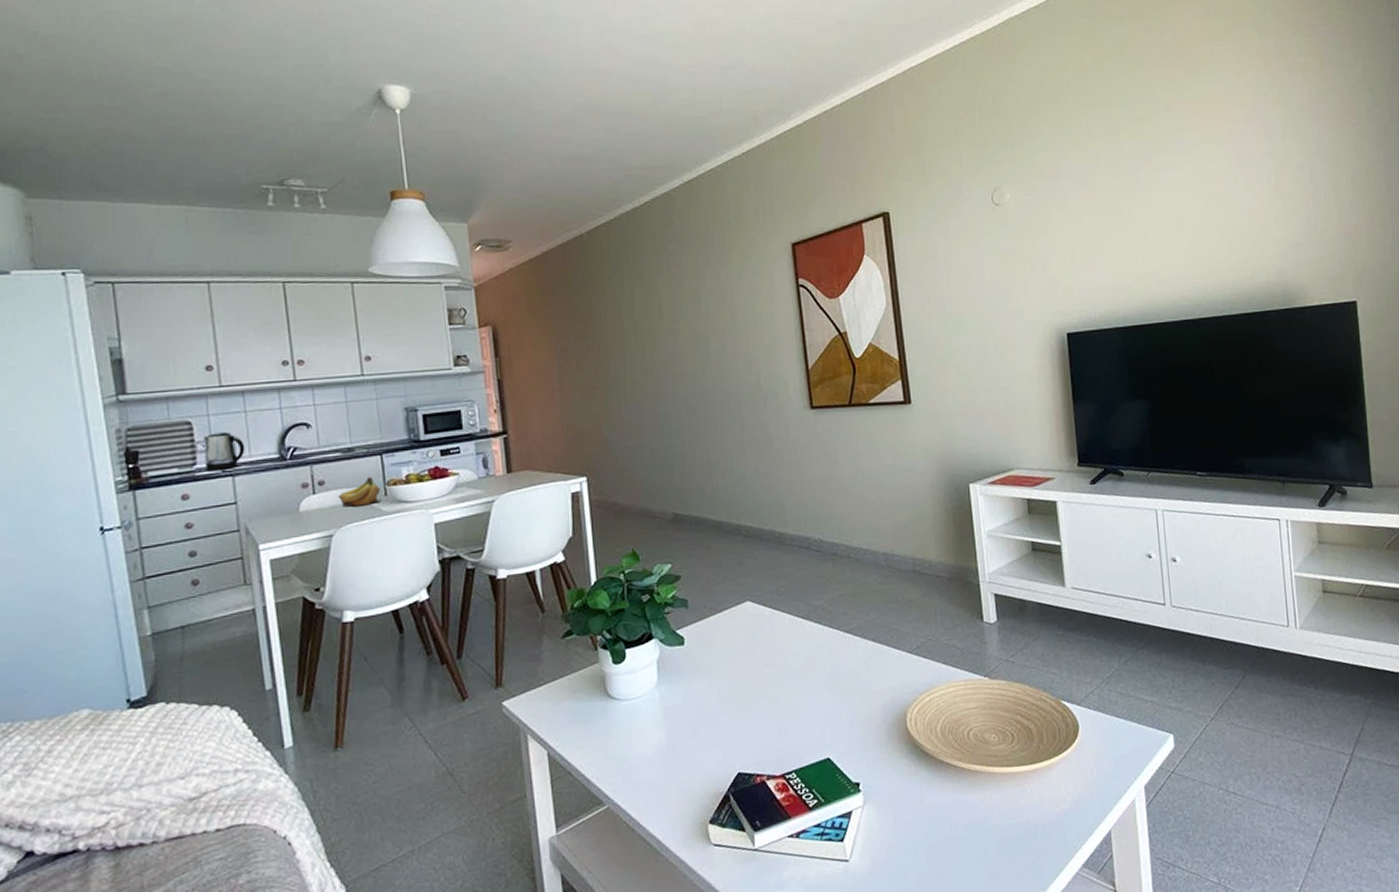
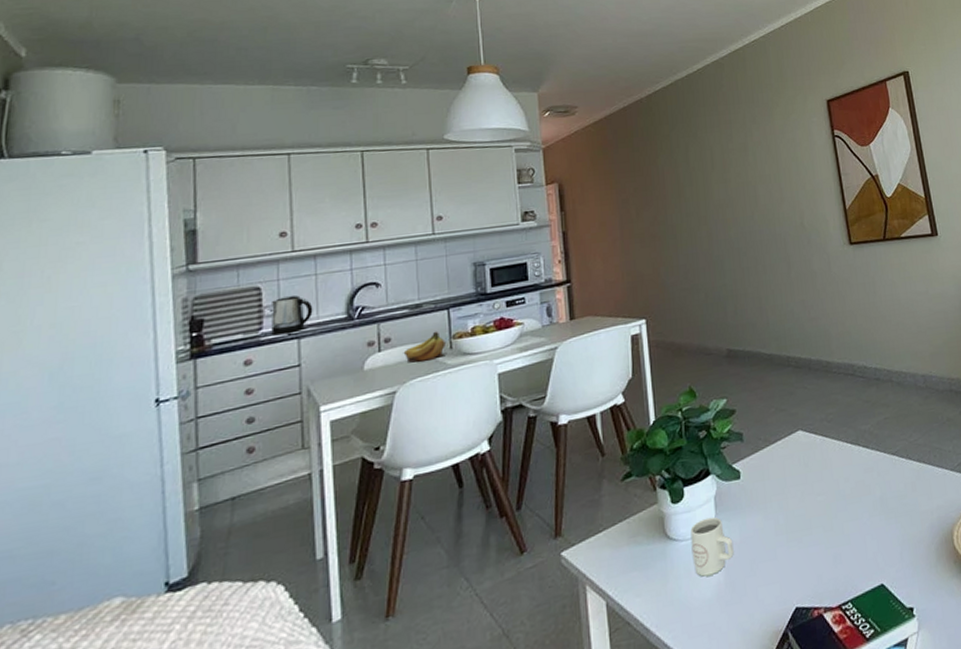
mug: none [632,680,676,736] -> present [690,516,734,577]

